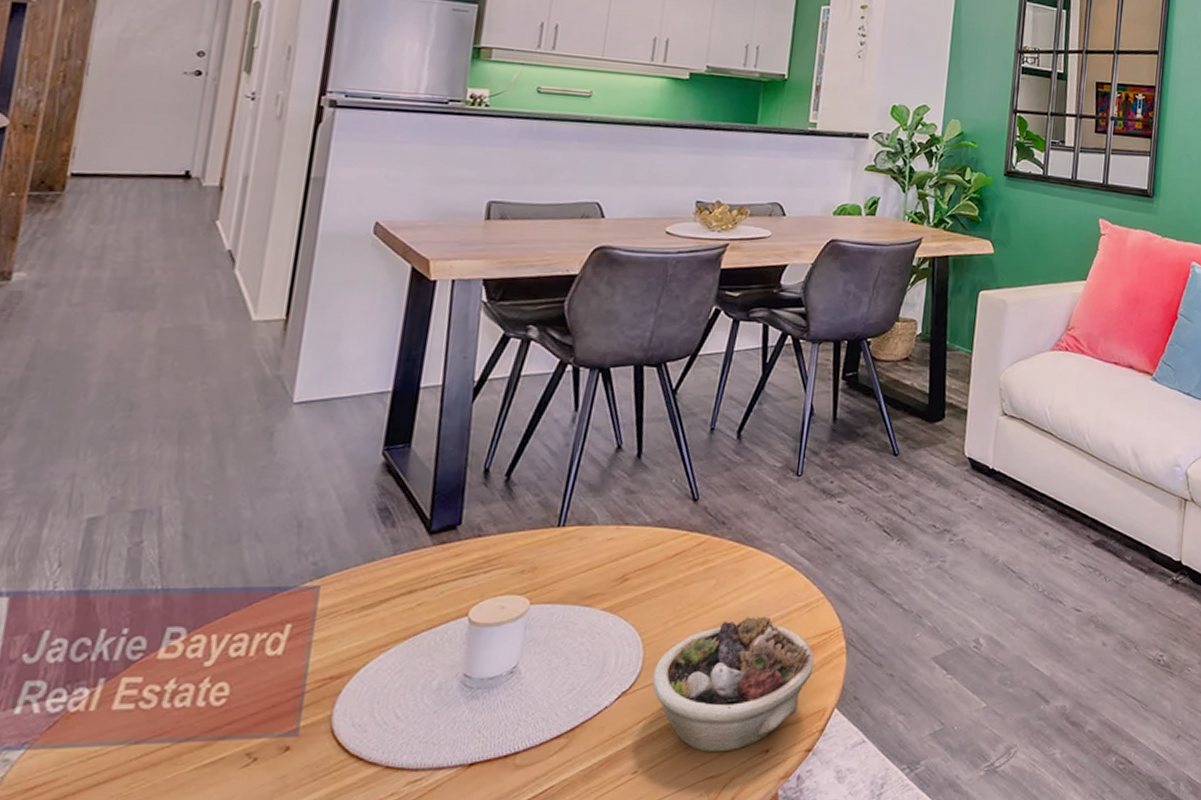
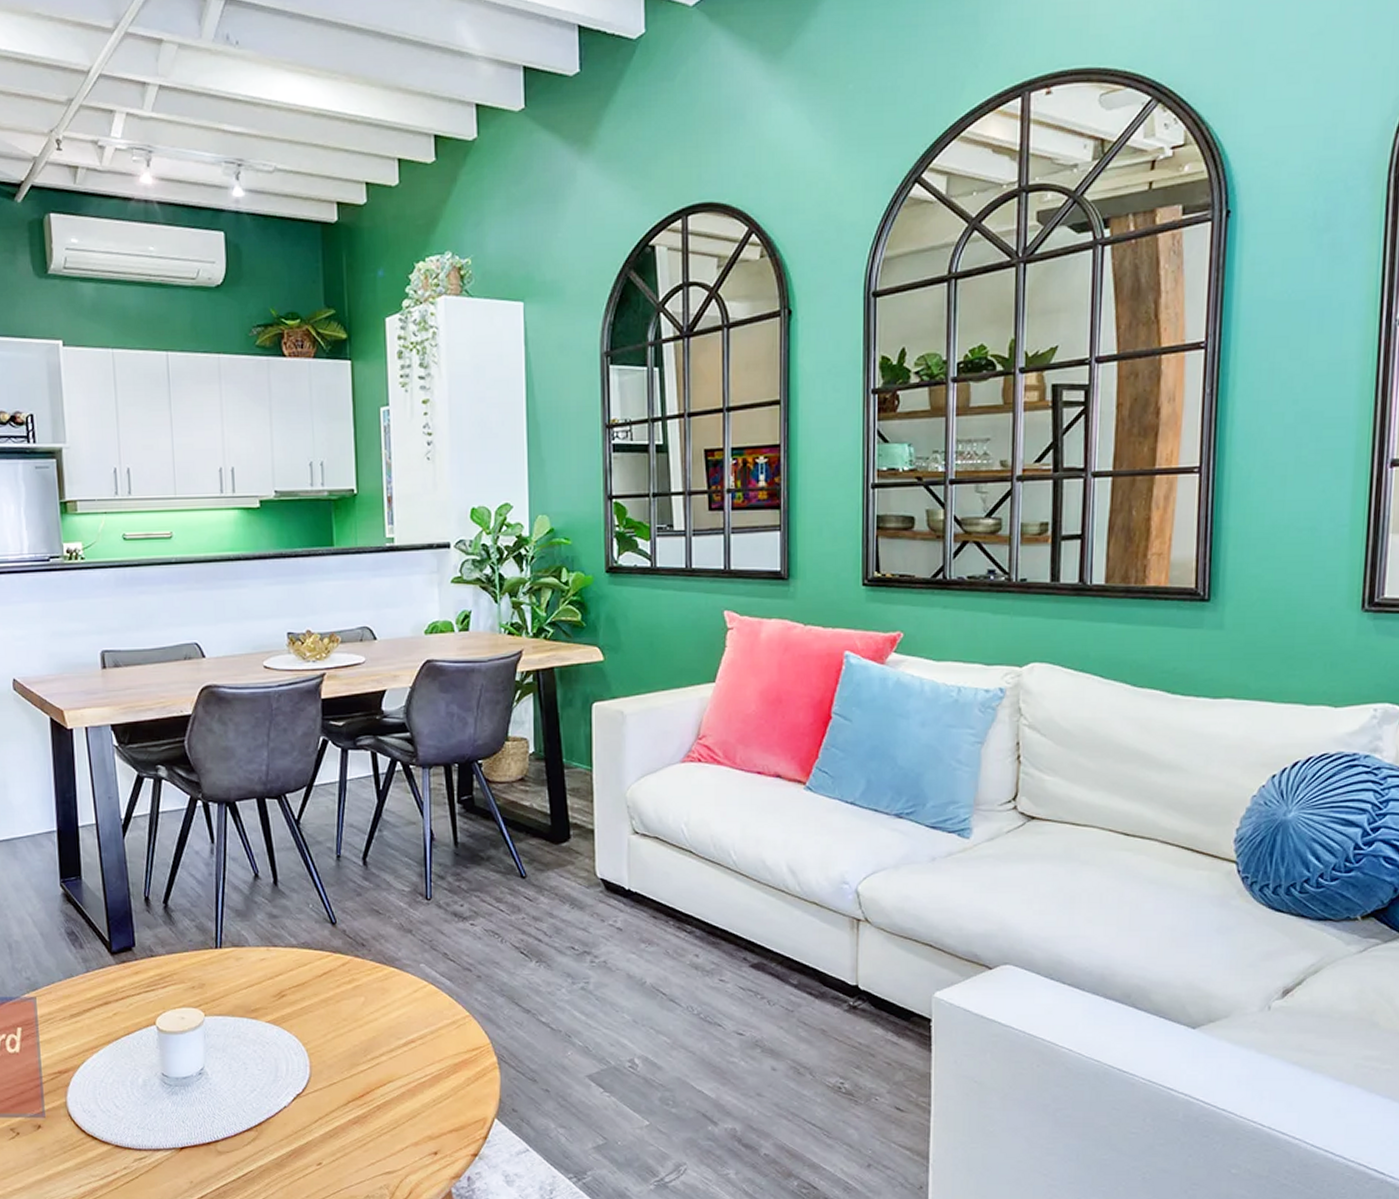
succulent planter: present [652,616,815,753] -> none [321,1032,469,1152]

